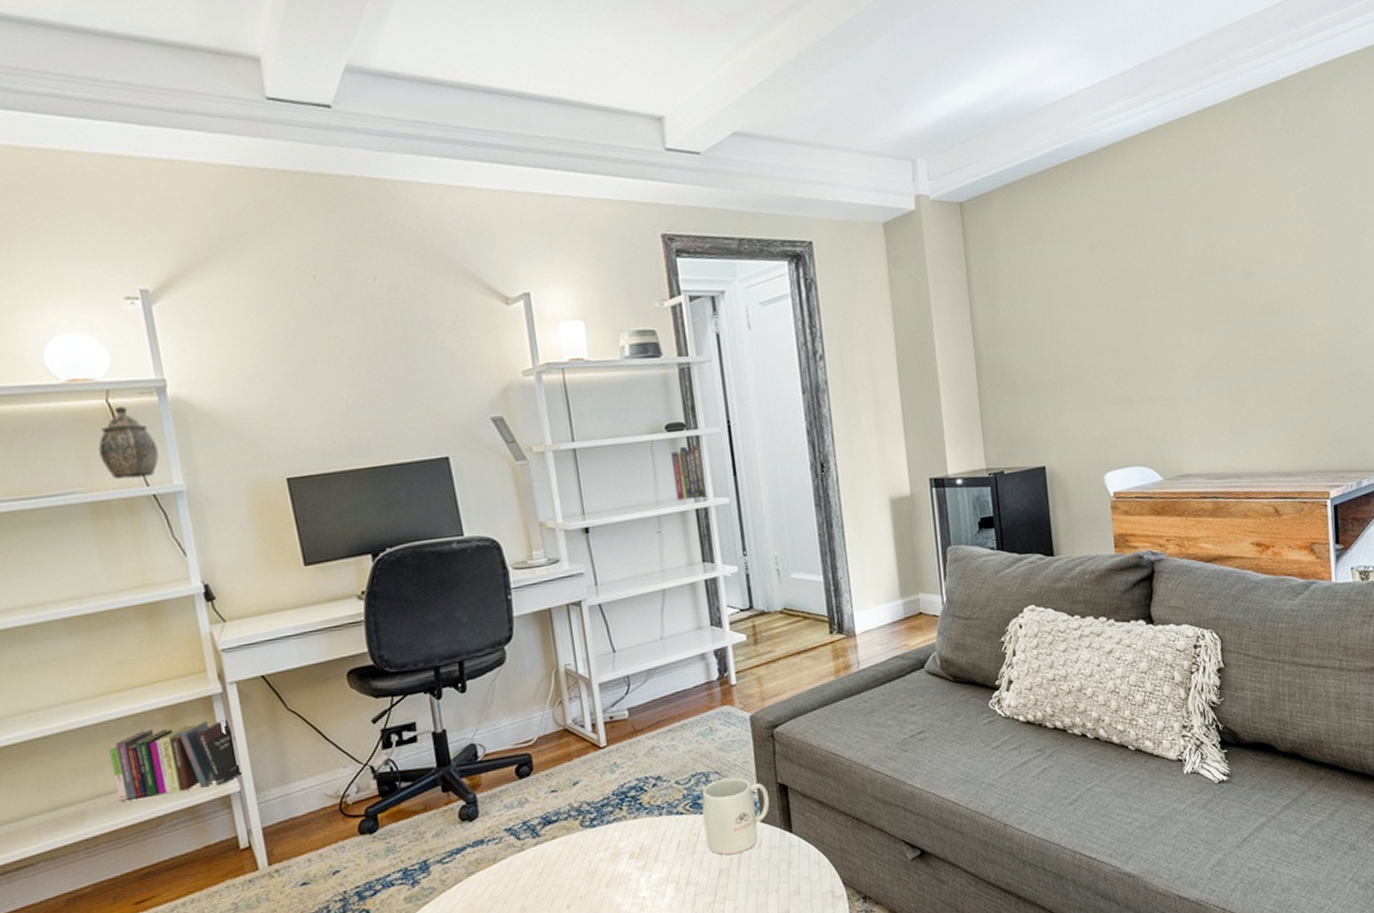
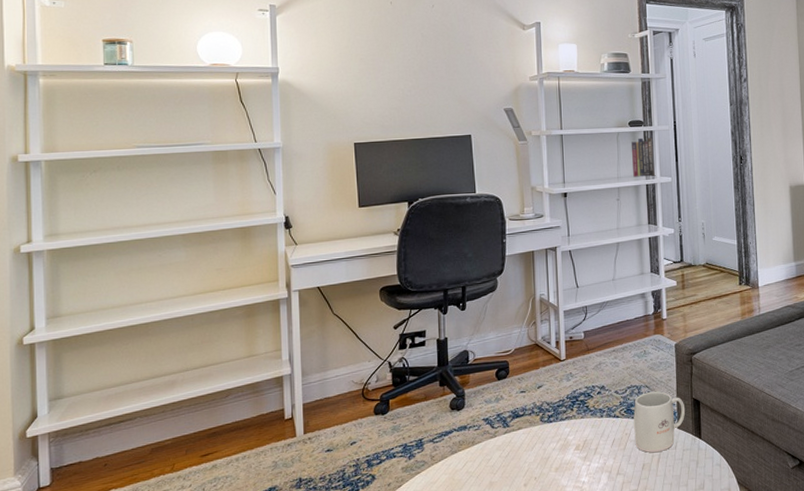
decorative jar: present [98,406,159,479] -> none [225,85,266,136]
books: present [109,720,242,801] -> none [200,318,293,375]

